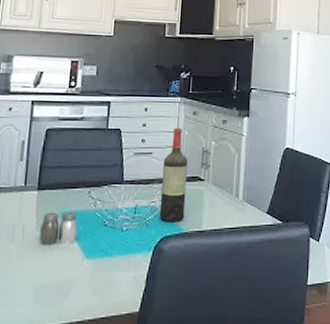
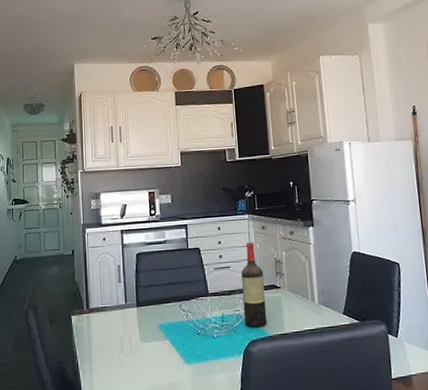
salt and pepper shaker: present [39,212,78,246] -> none [143,323,176,354]

